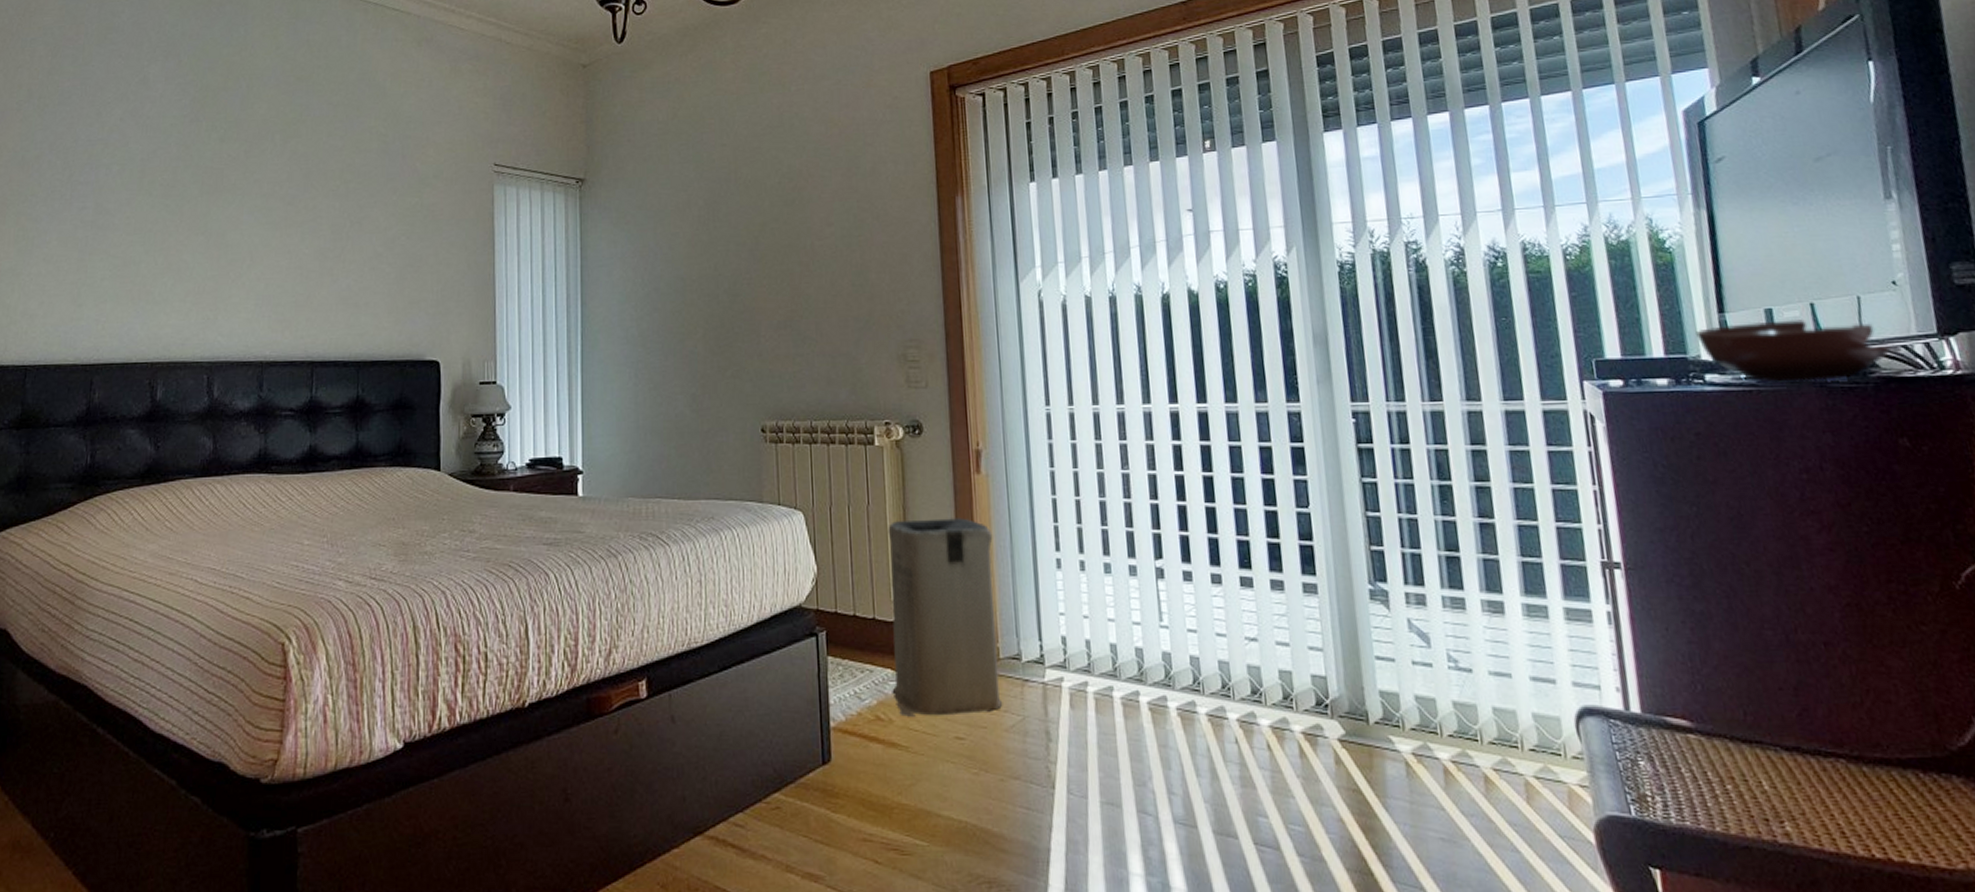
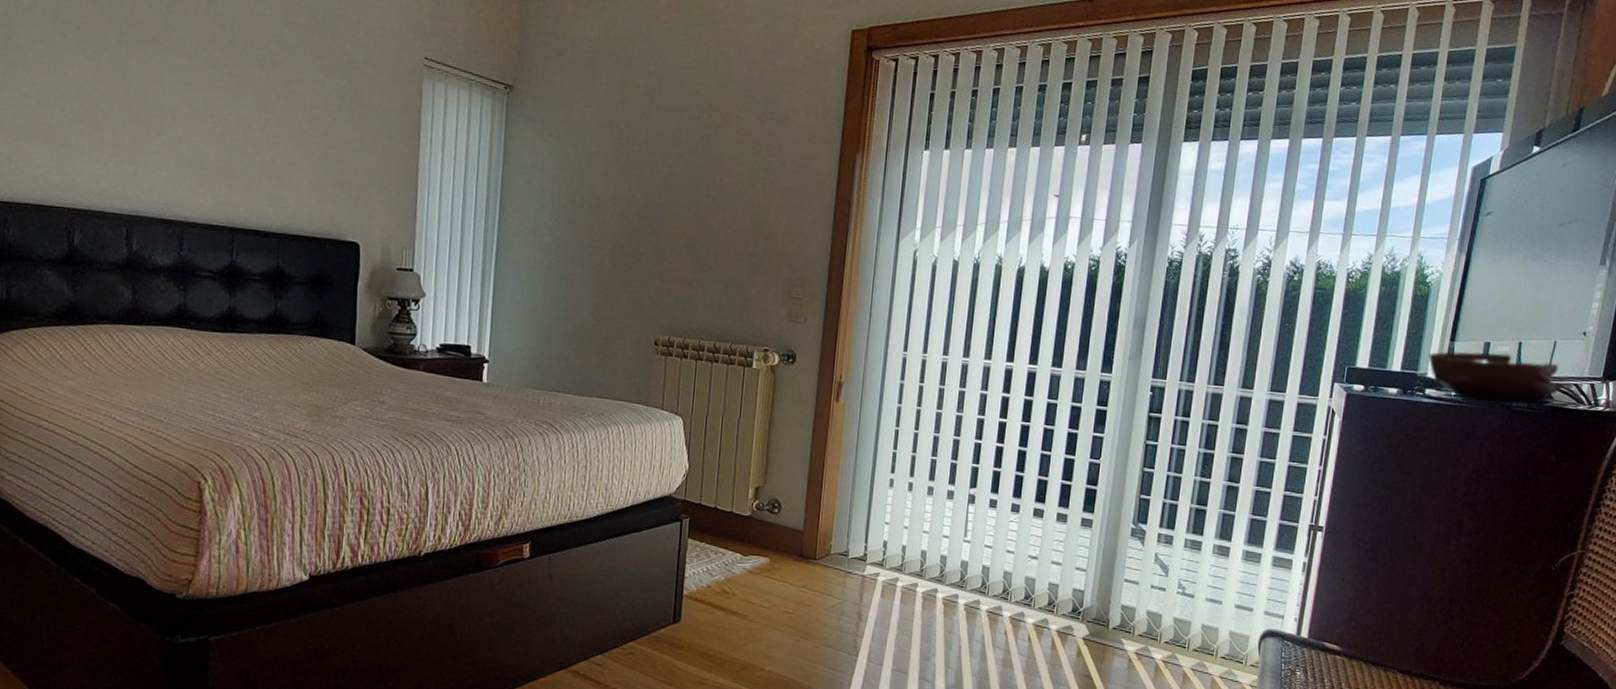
laundry basket: present [888,518,1003,717] -> none [739,434,841,594]

